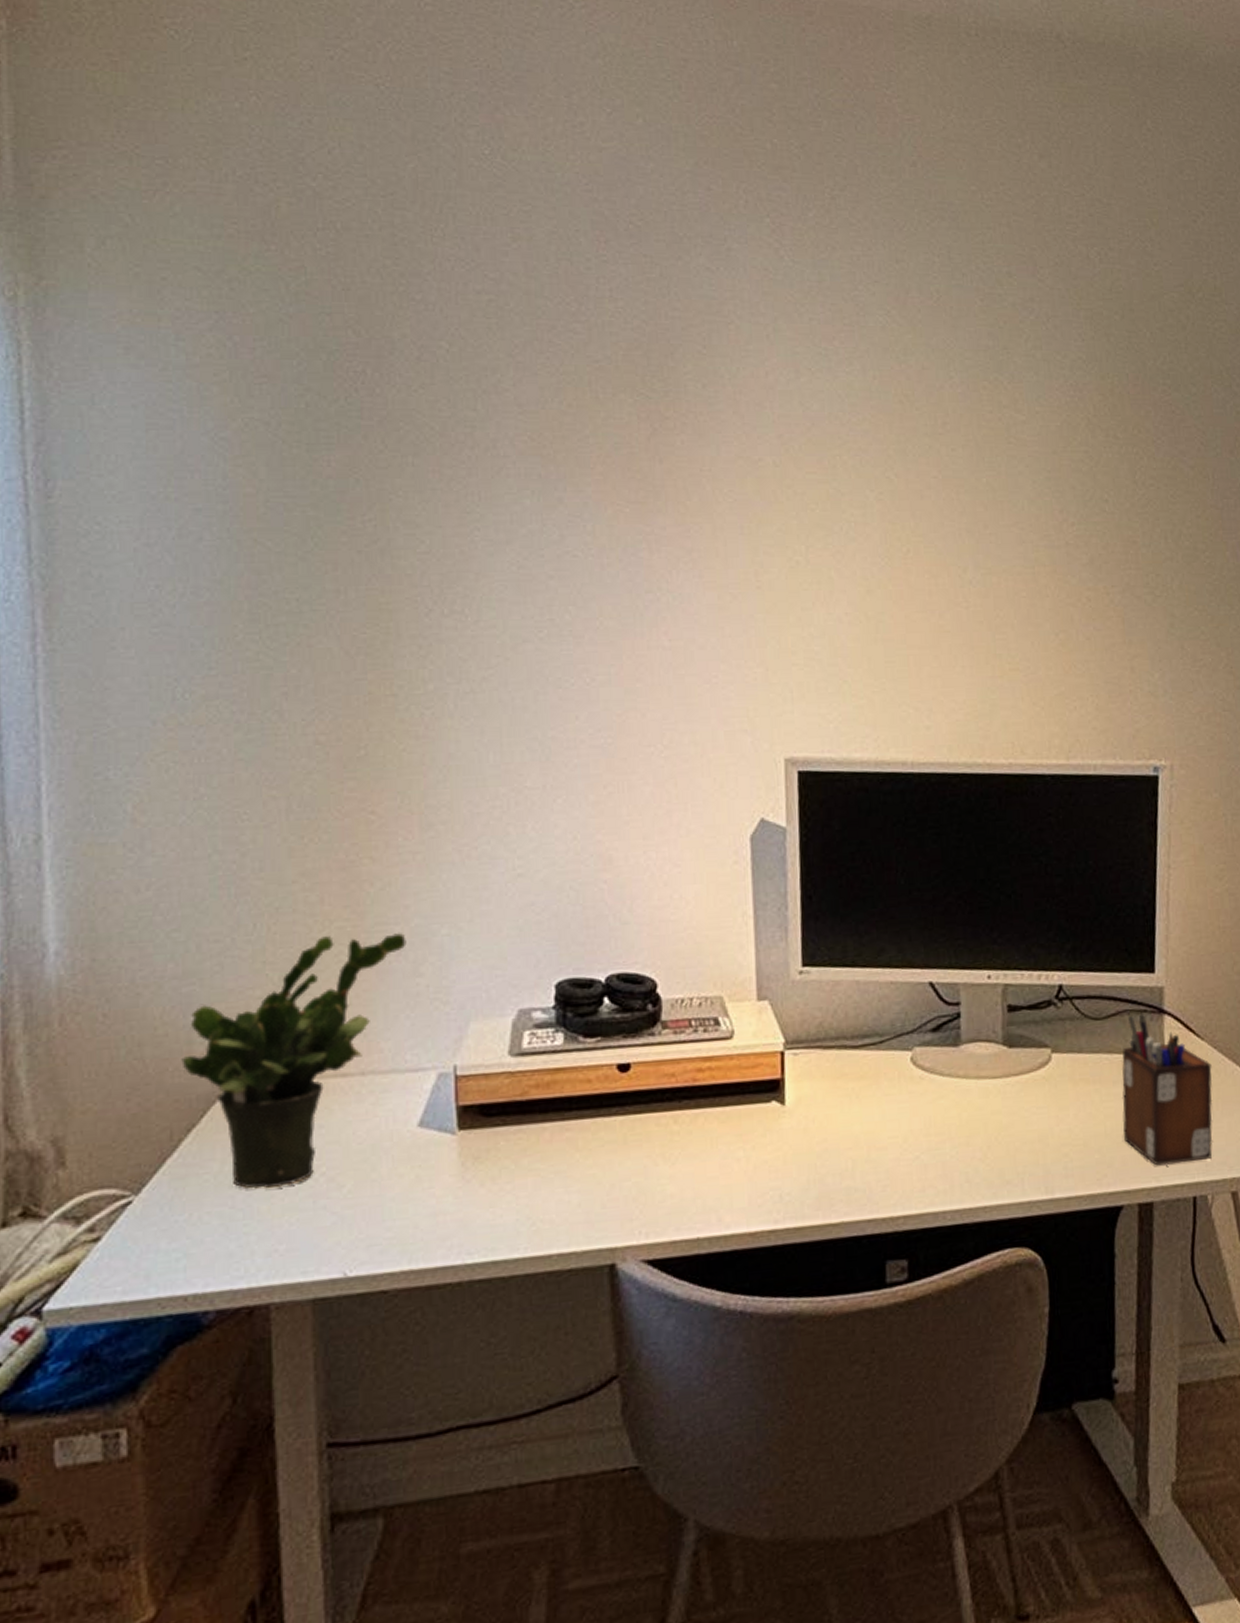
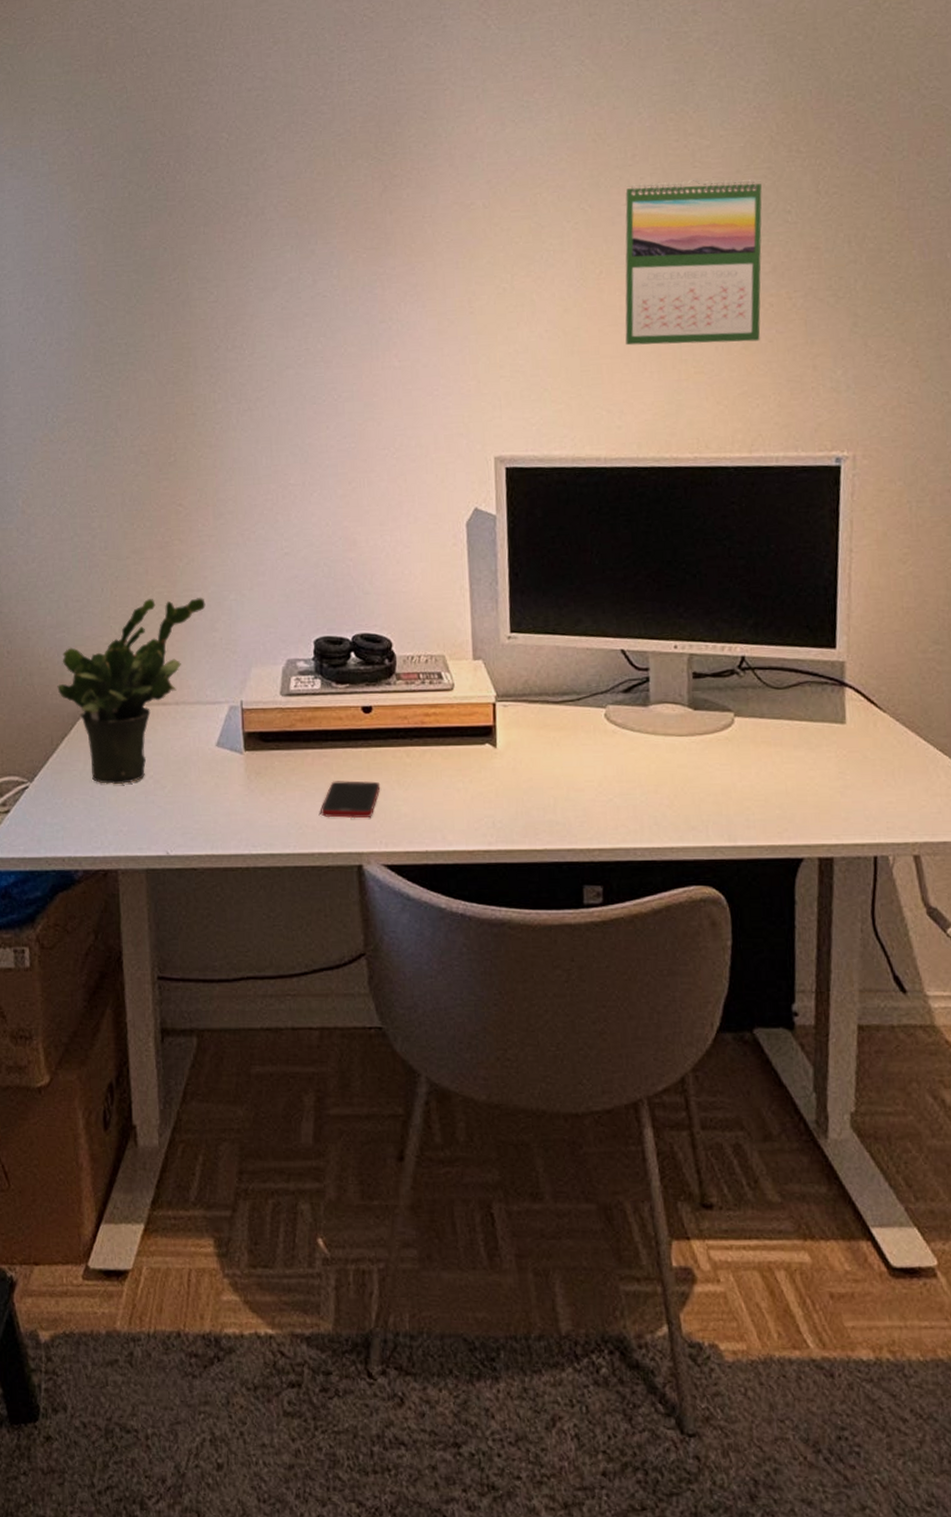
cell phone: none [561,1157,640,1208] -> present [321,780,381,819]
calendar: none [934,454,1079,638] -> present [625,178,762,346]
desk organizer: present [1121,1013,1213,1166] -> none [802,684,895,825]

